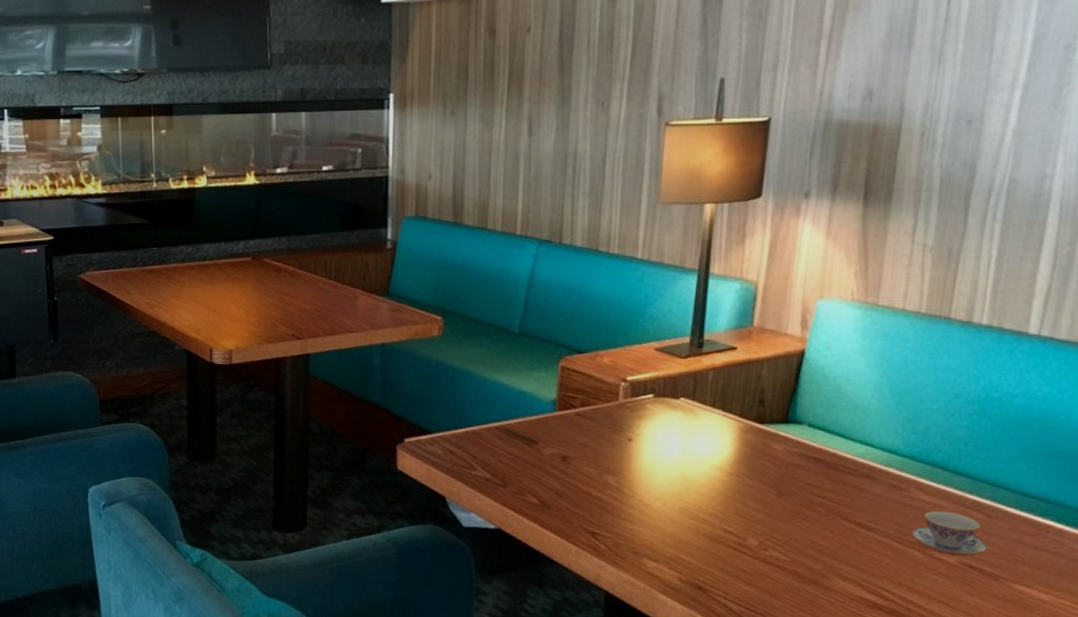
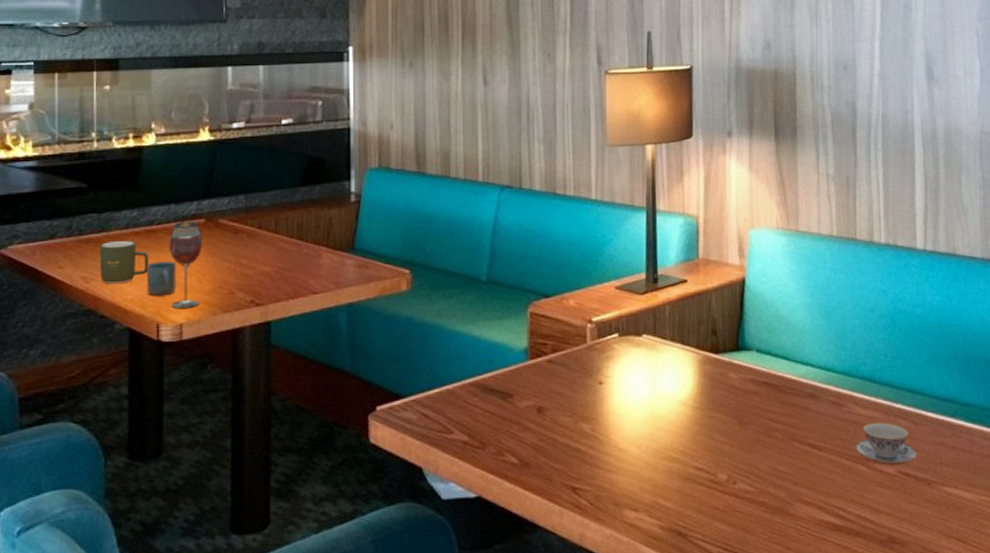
mug: none [161,272,203,311] -> present [99,240,149,284]
cup: none [200,293,227,323] -> present [146,260,177,295]
wineglass: none [220,259,249,336] -> present [169,221,202,308]

